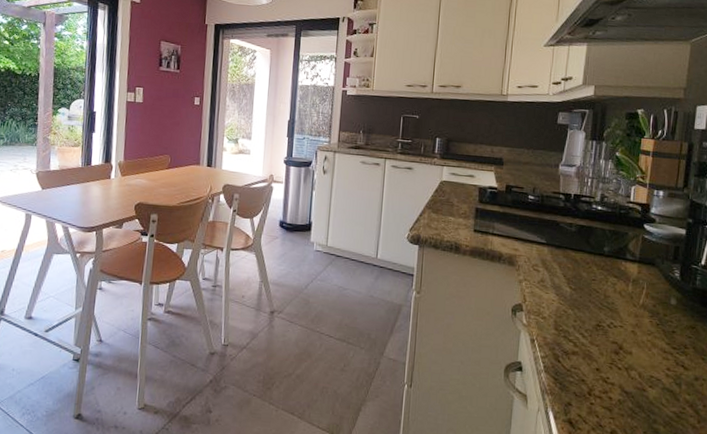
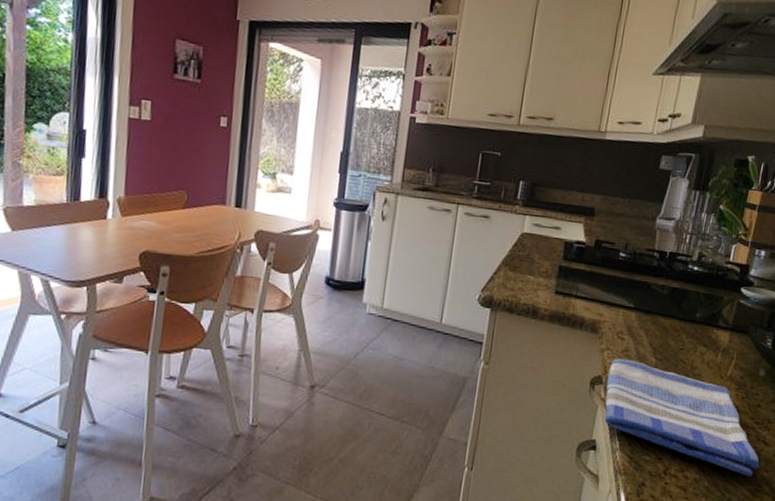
dish towel: none [526,288,681,399] -> present [604,358,760,477]

